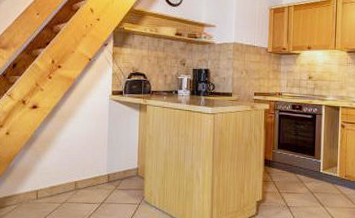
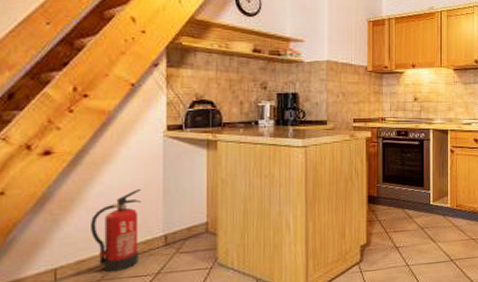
fire extinguisher: none [60,137,93,198] -> present [91,188,142,273]

